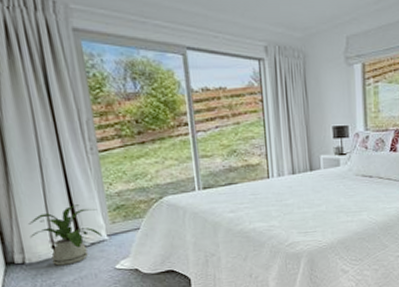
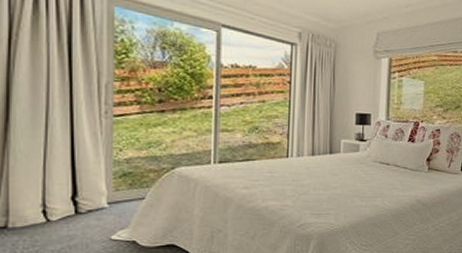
house plant: present [27,204,102,266] -> none [19,168,102,232]

